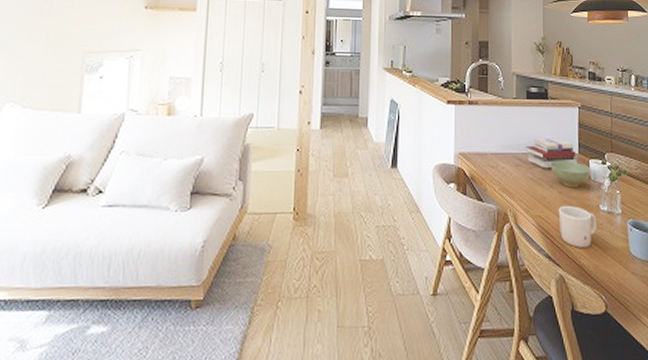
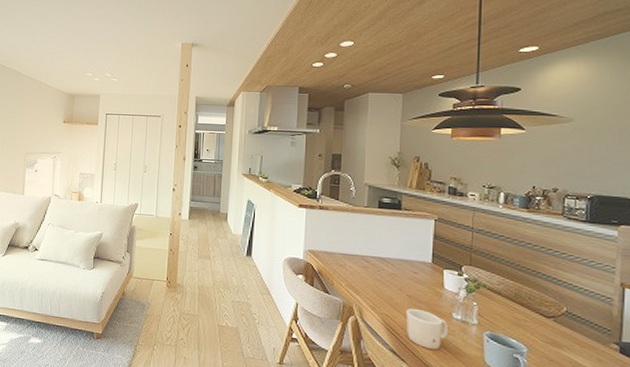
books: present [525,137,576,169] -> none [374,245,429,274]
bowl: present [550,160,591,188] -> none [399,266,445,294]

